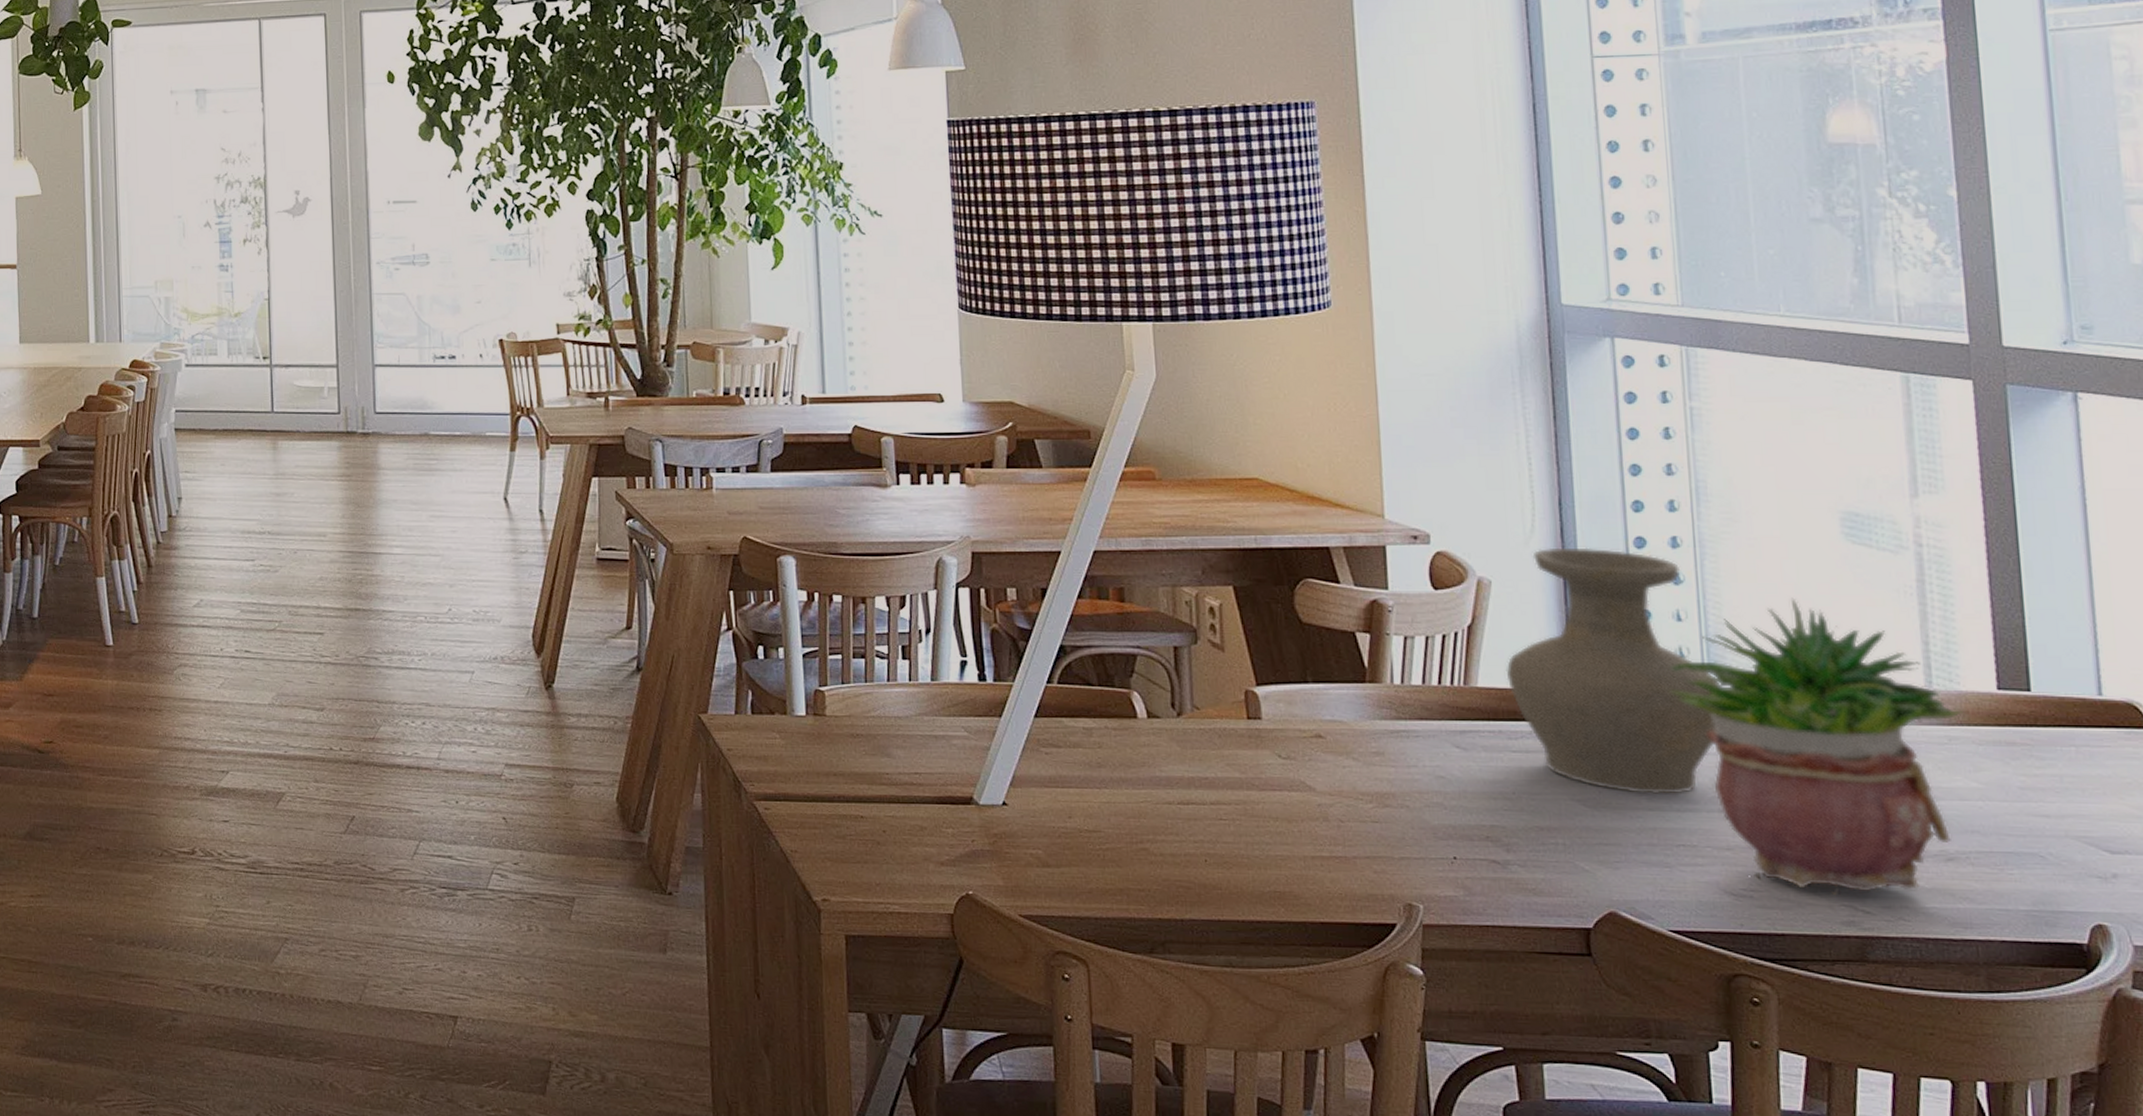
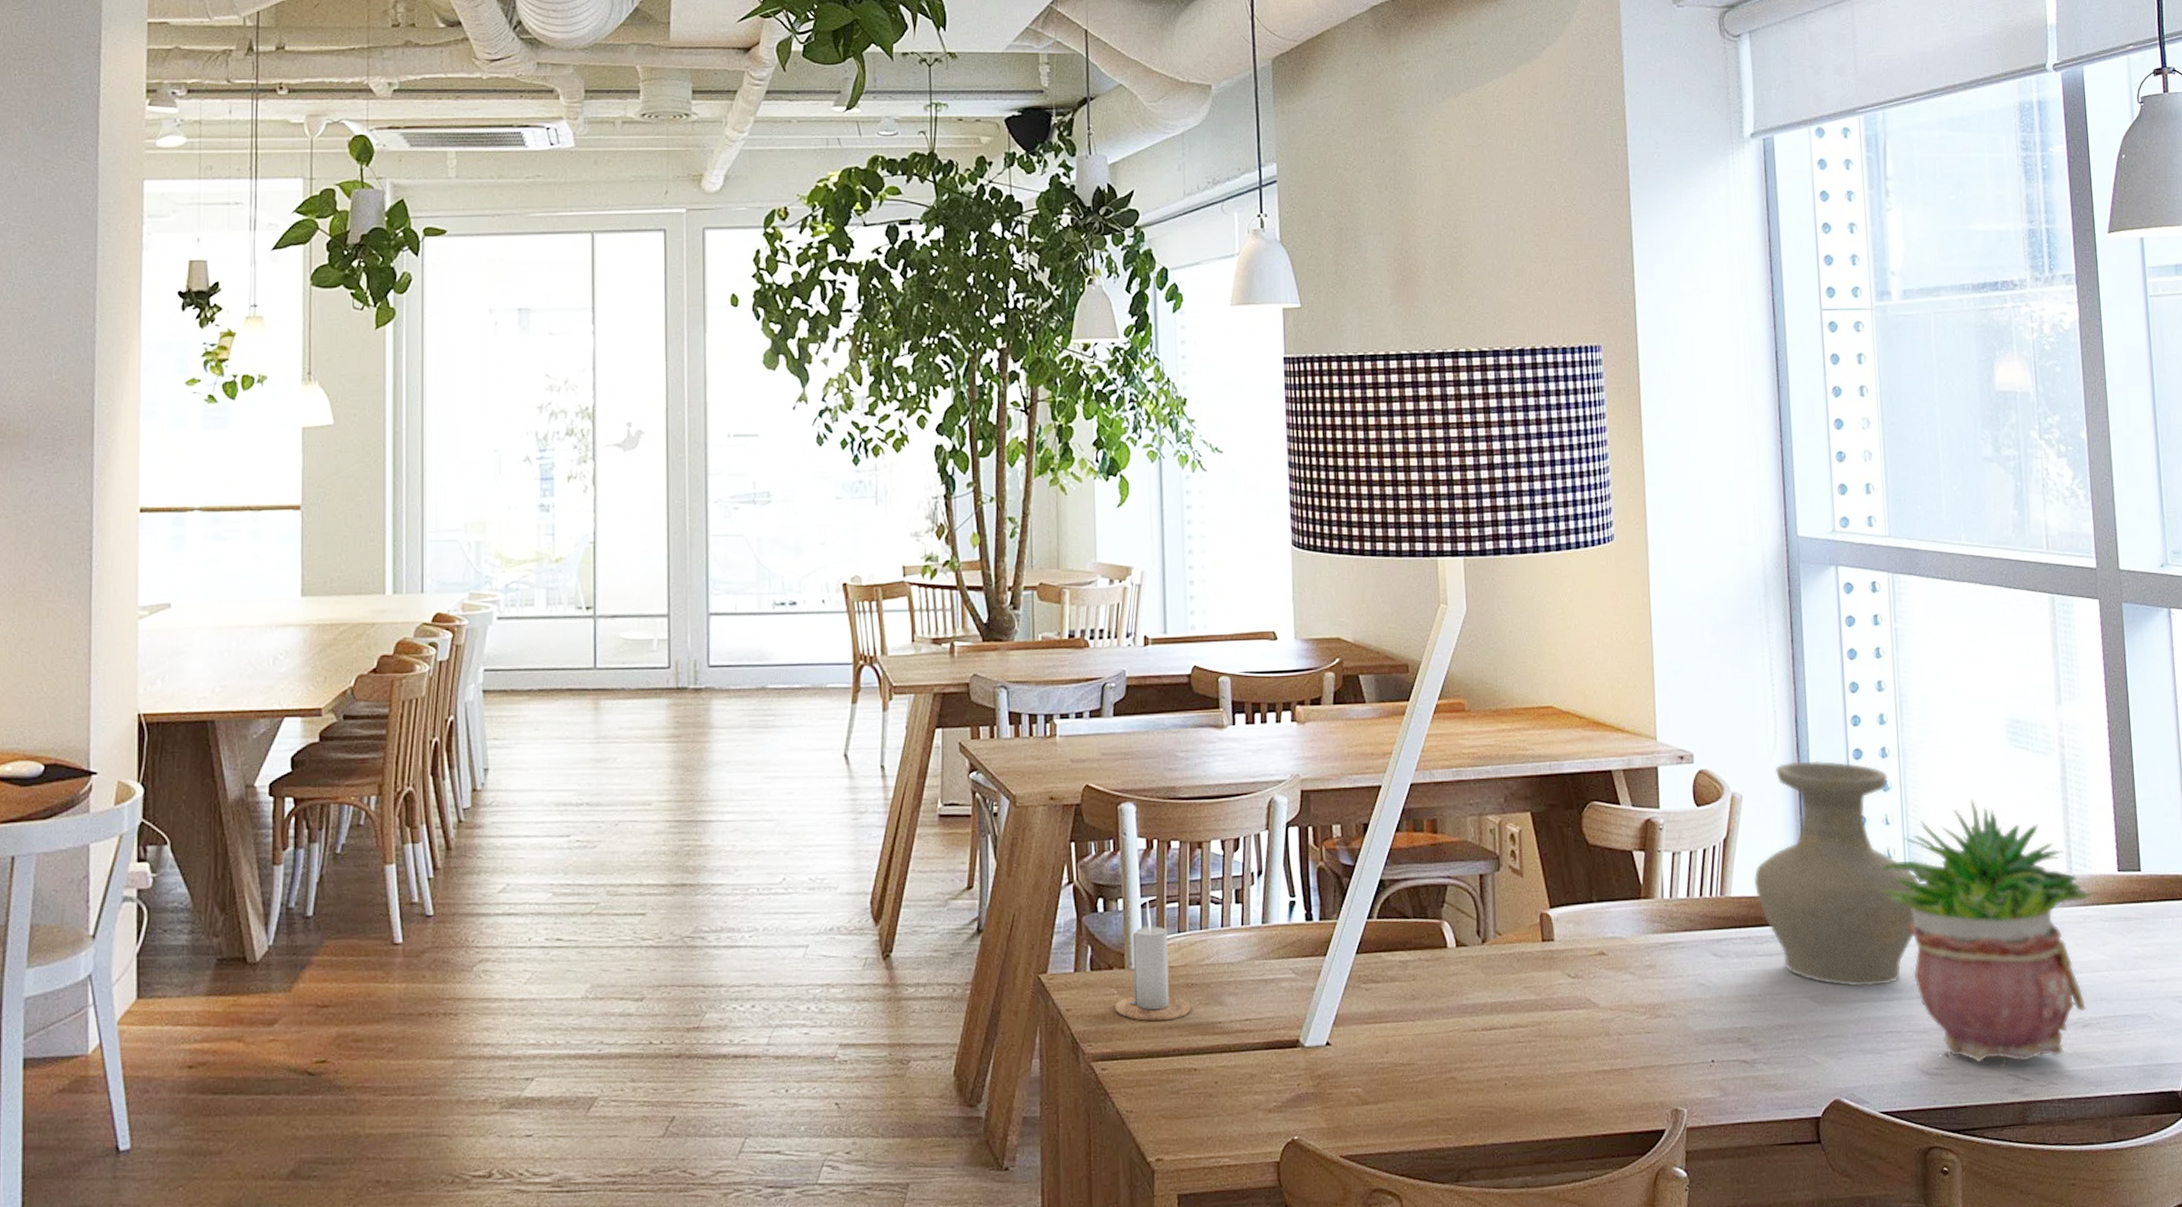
candle: none [777,649,857,768] -> present [1114,898,1191,1022]

